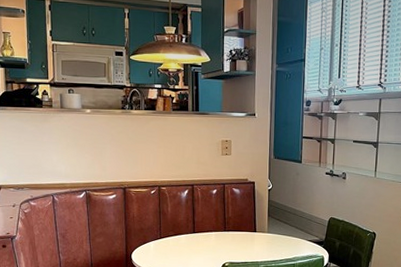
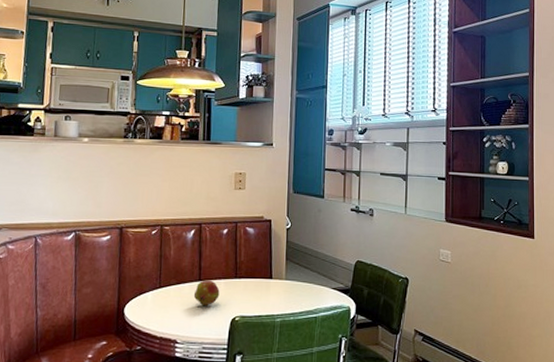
fruit: none [189,232,211,254] -> present [193,280,220,307]

